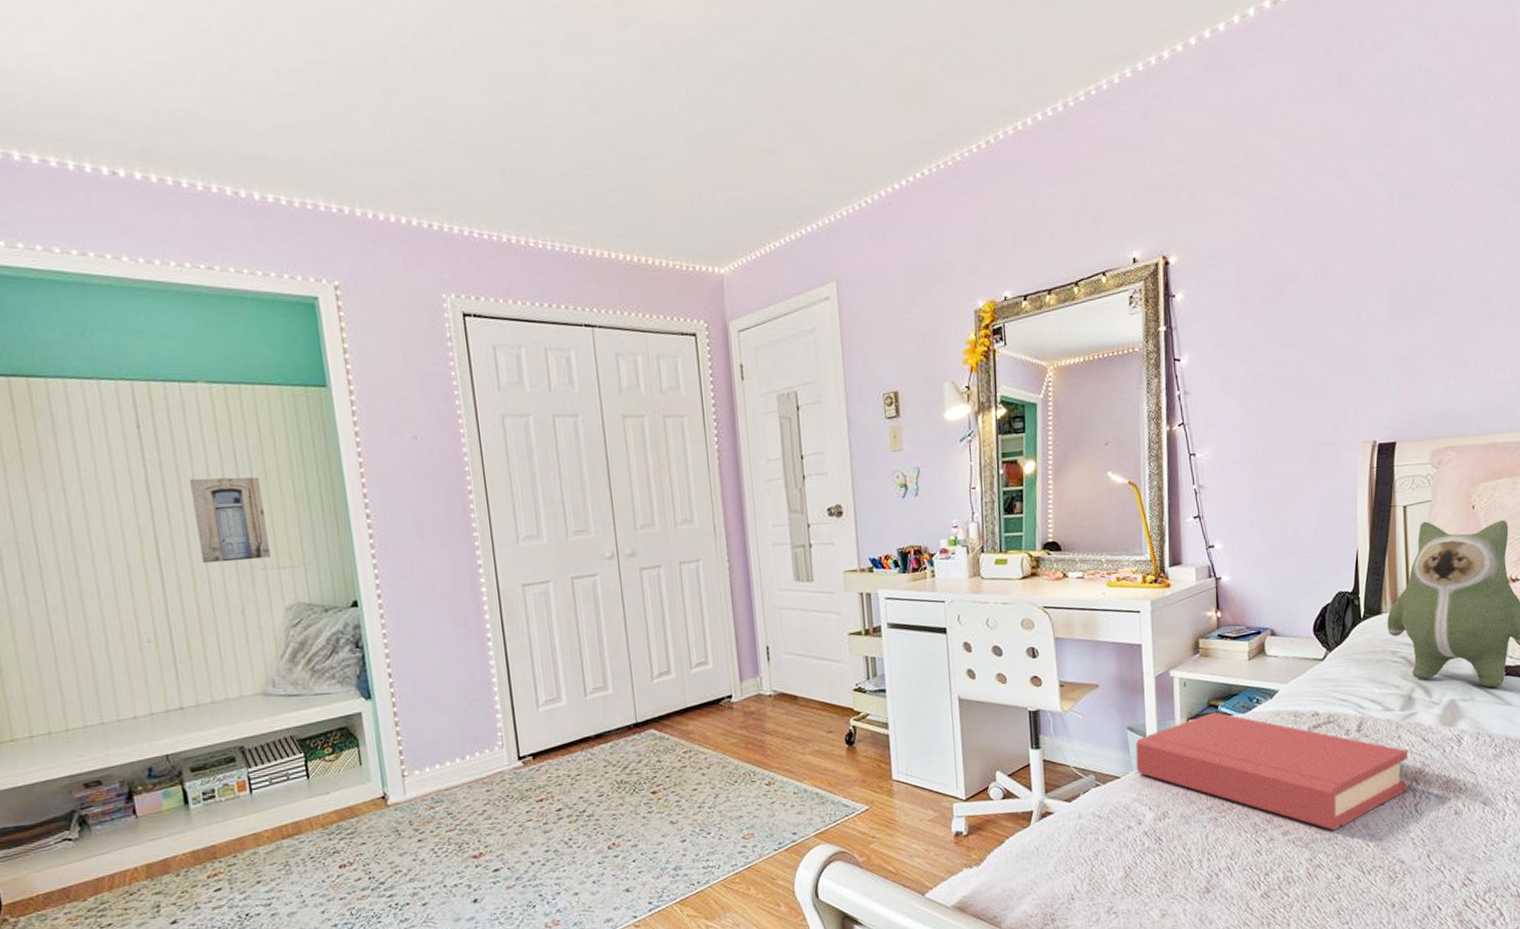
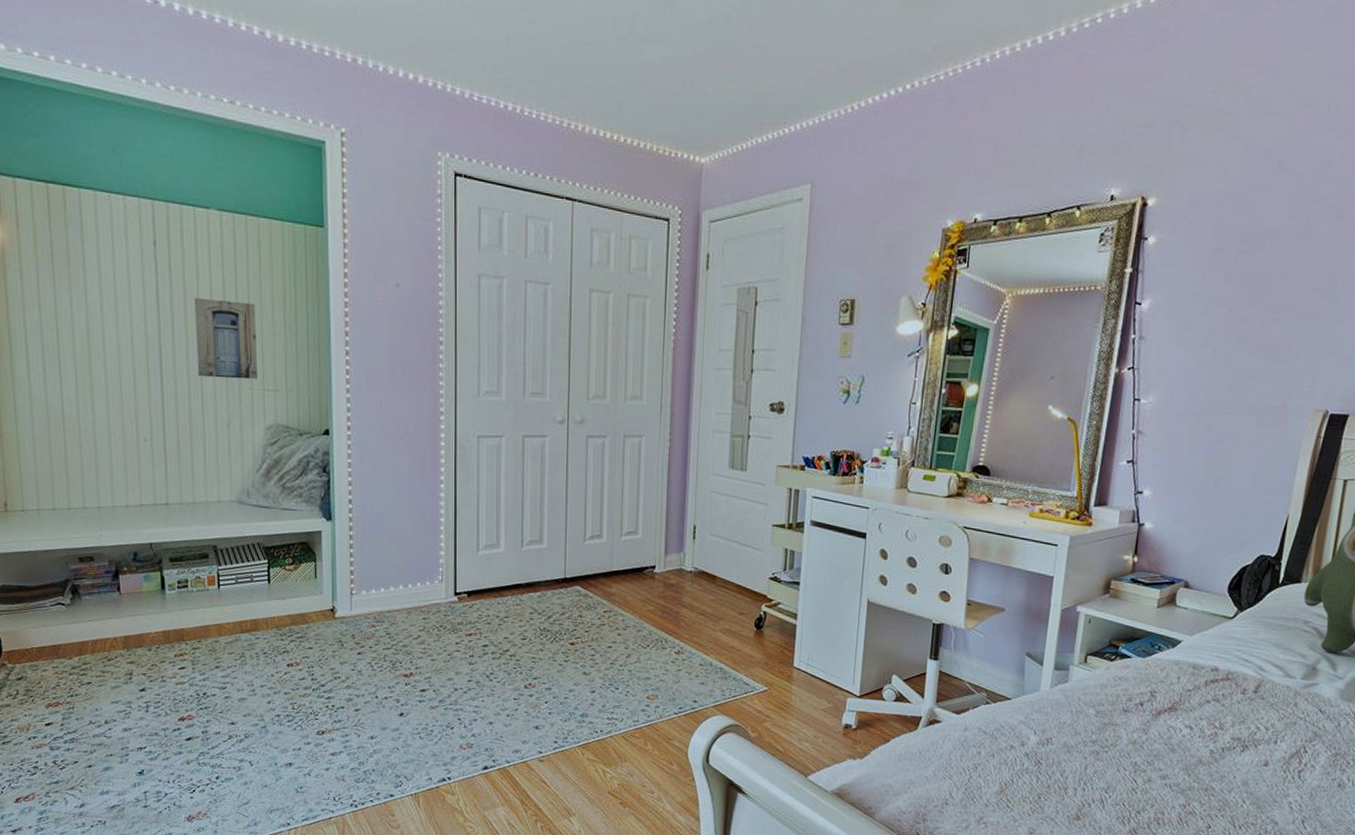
hardback book: present [1135,711,1408,831] -> none [1028,651,1302,782]

